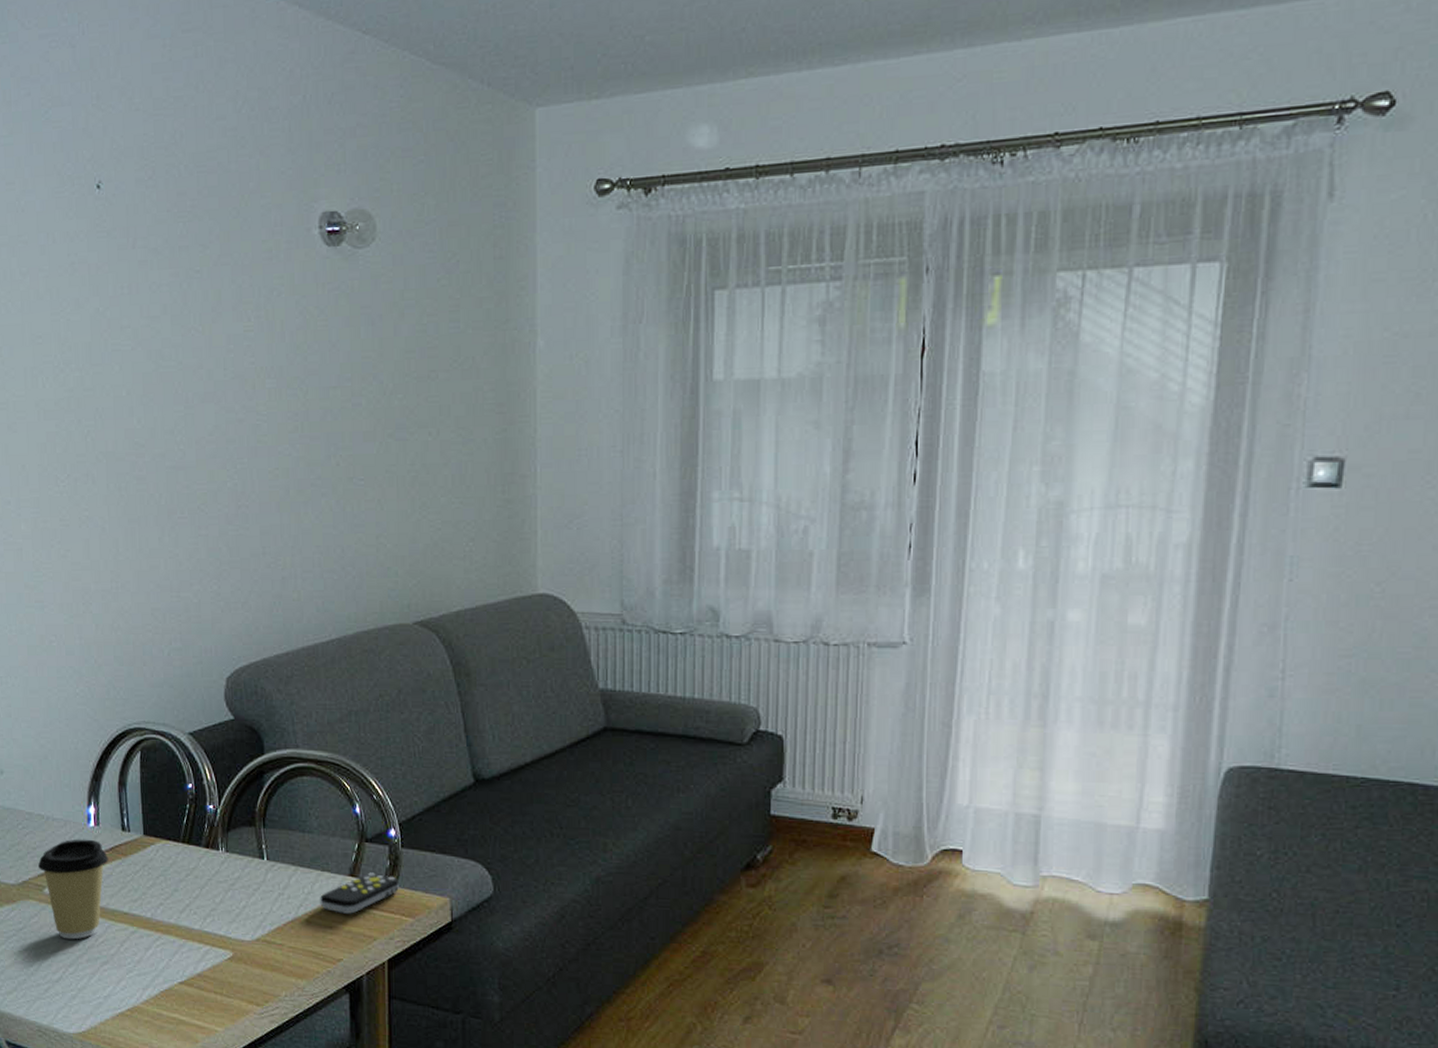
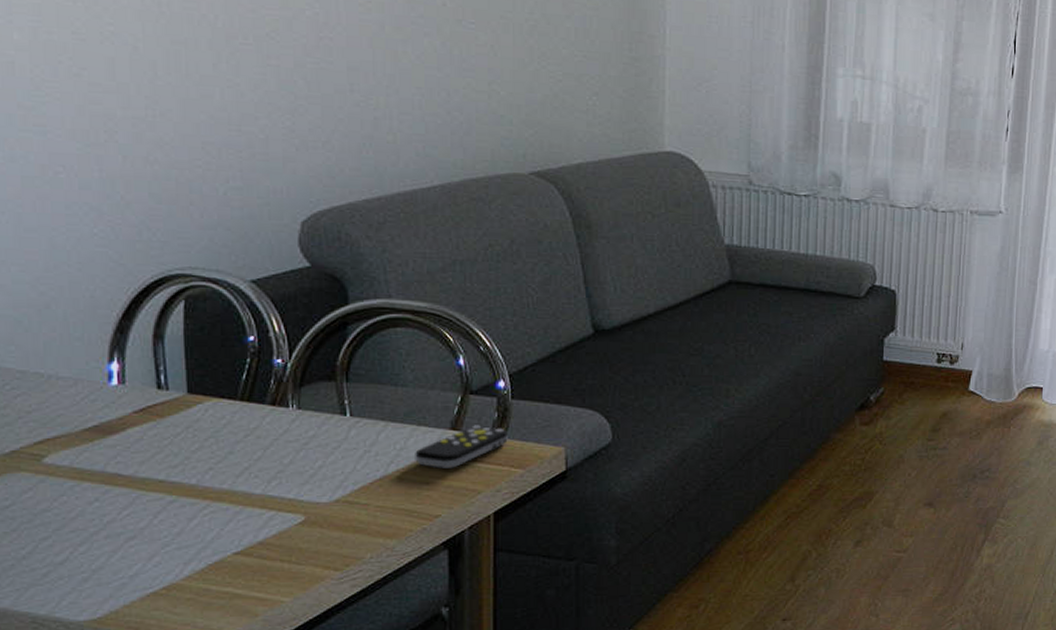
coffee cup: present [37,839,109,940] -> none [33,399,138,515]

